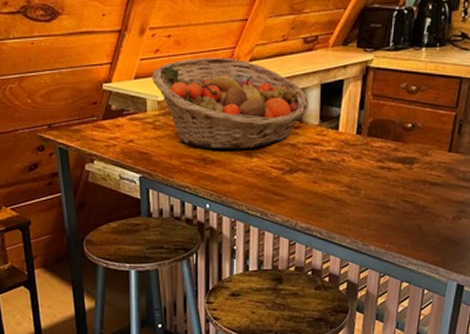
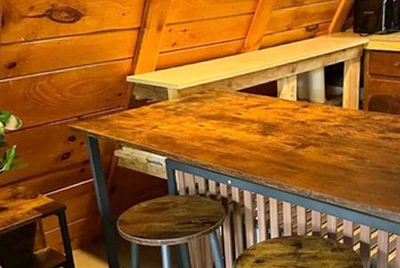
fruit basket: present [152,57,309,150] -> none [171,47,315,130]

